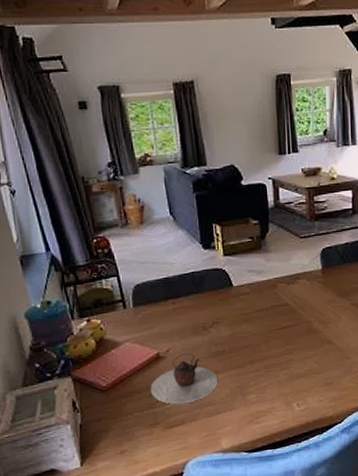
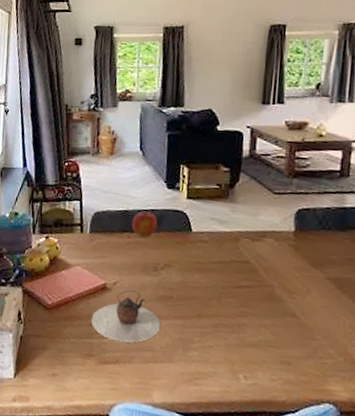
apple: none [174,275,199,301] -> present [131,211,157,238]

